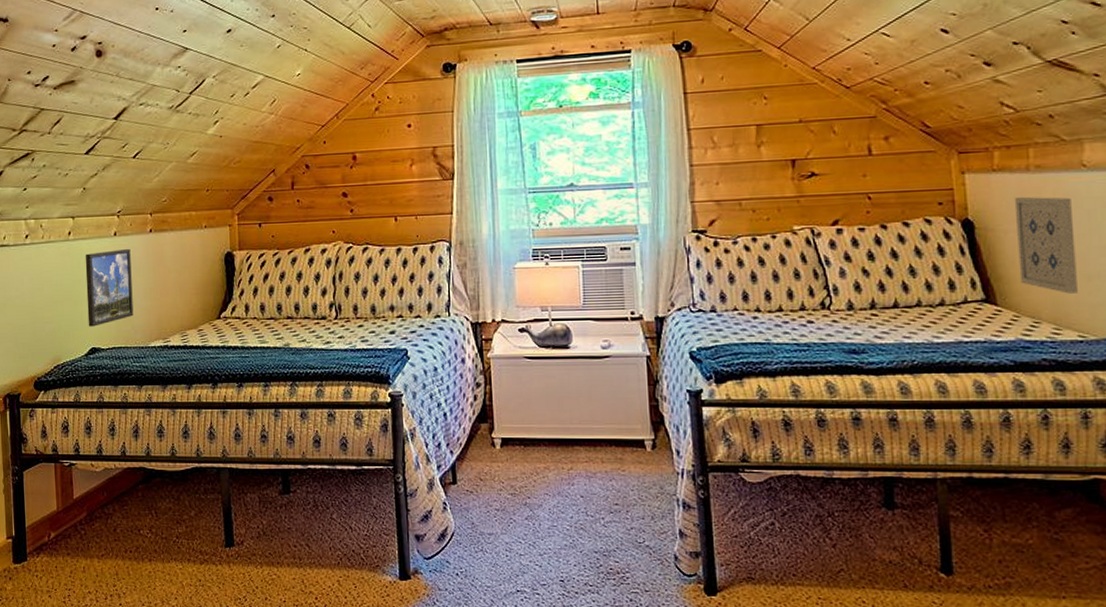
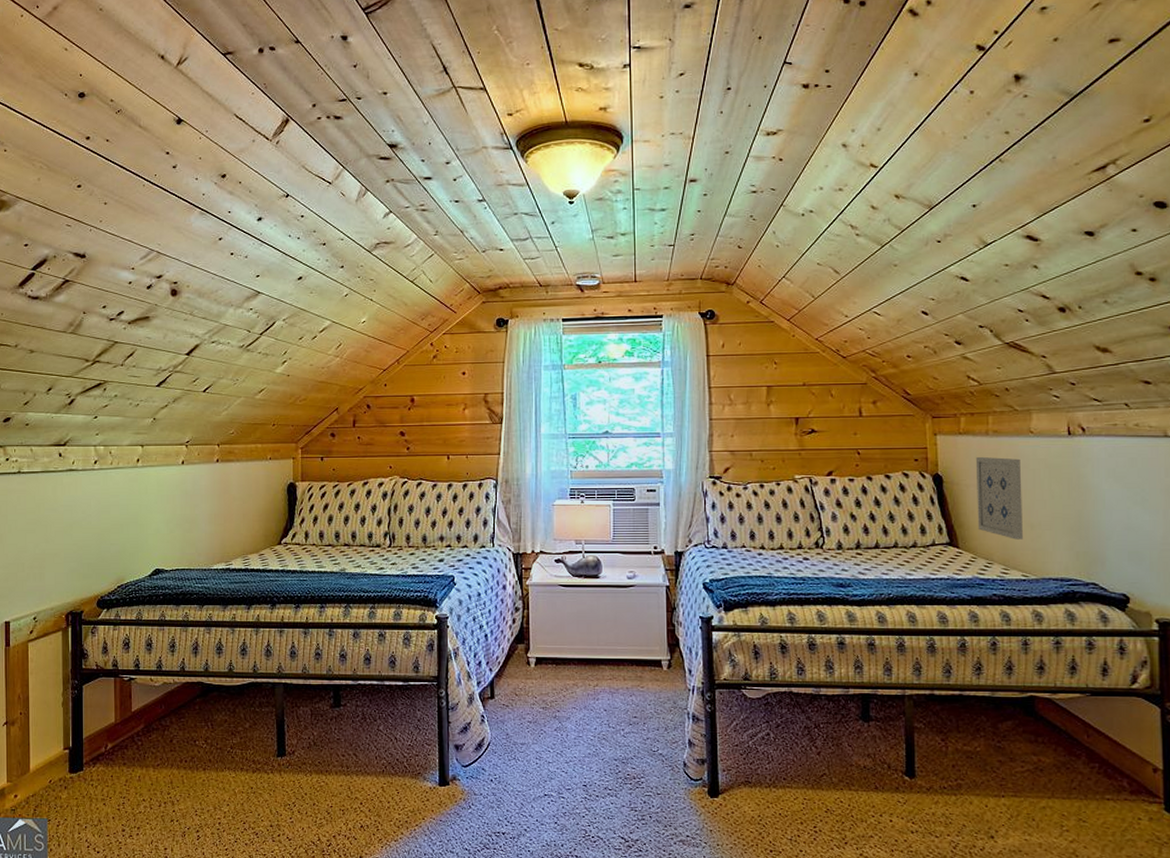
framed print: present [85,249,134,327] -> none [152,477,198,549]

